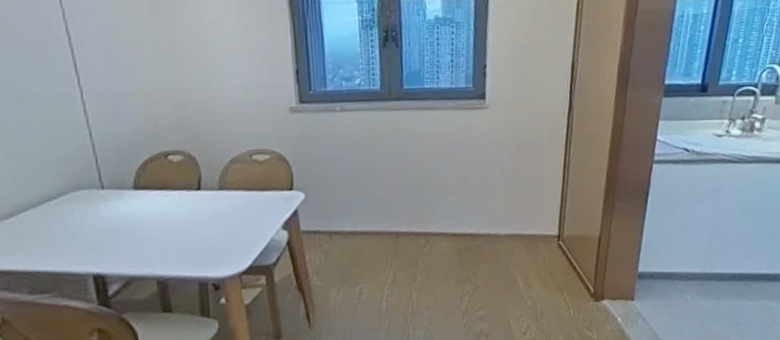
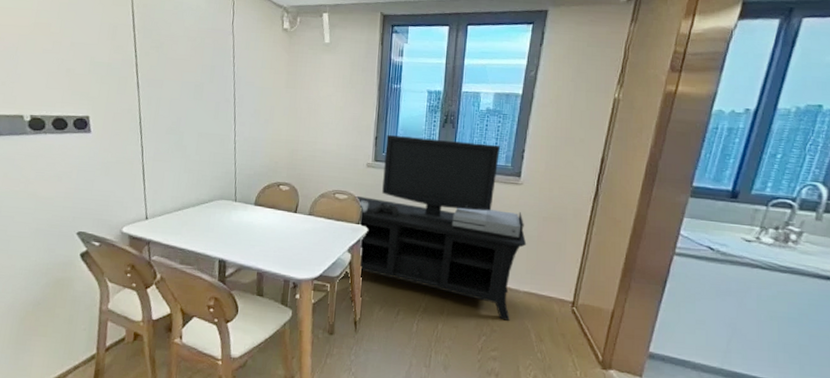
media console: none [281,62,502,273] -> present [355,134,527,321]

